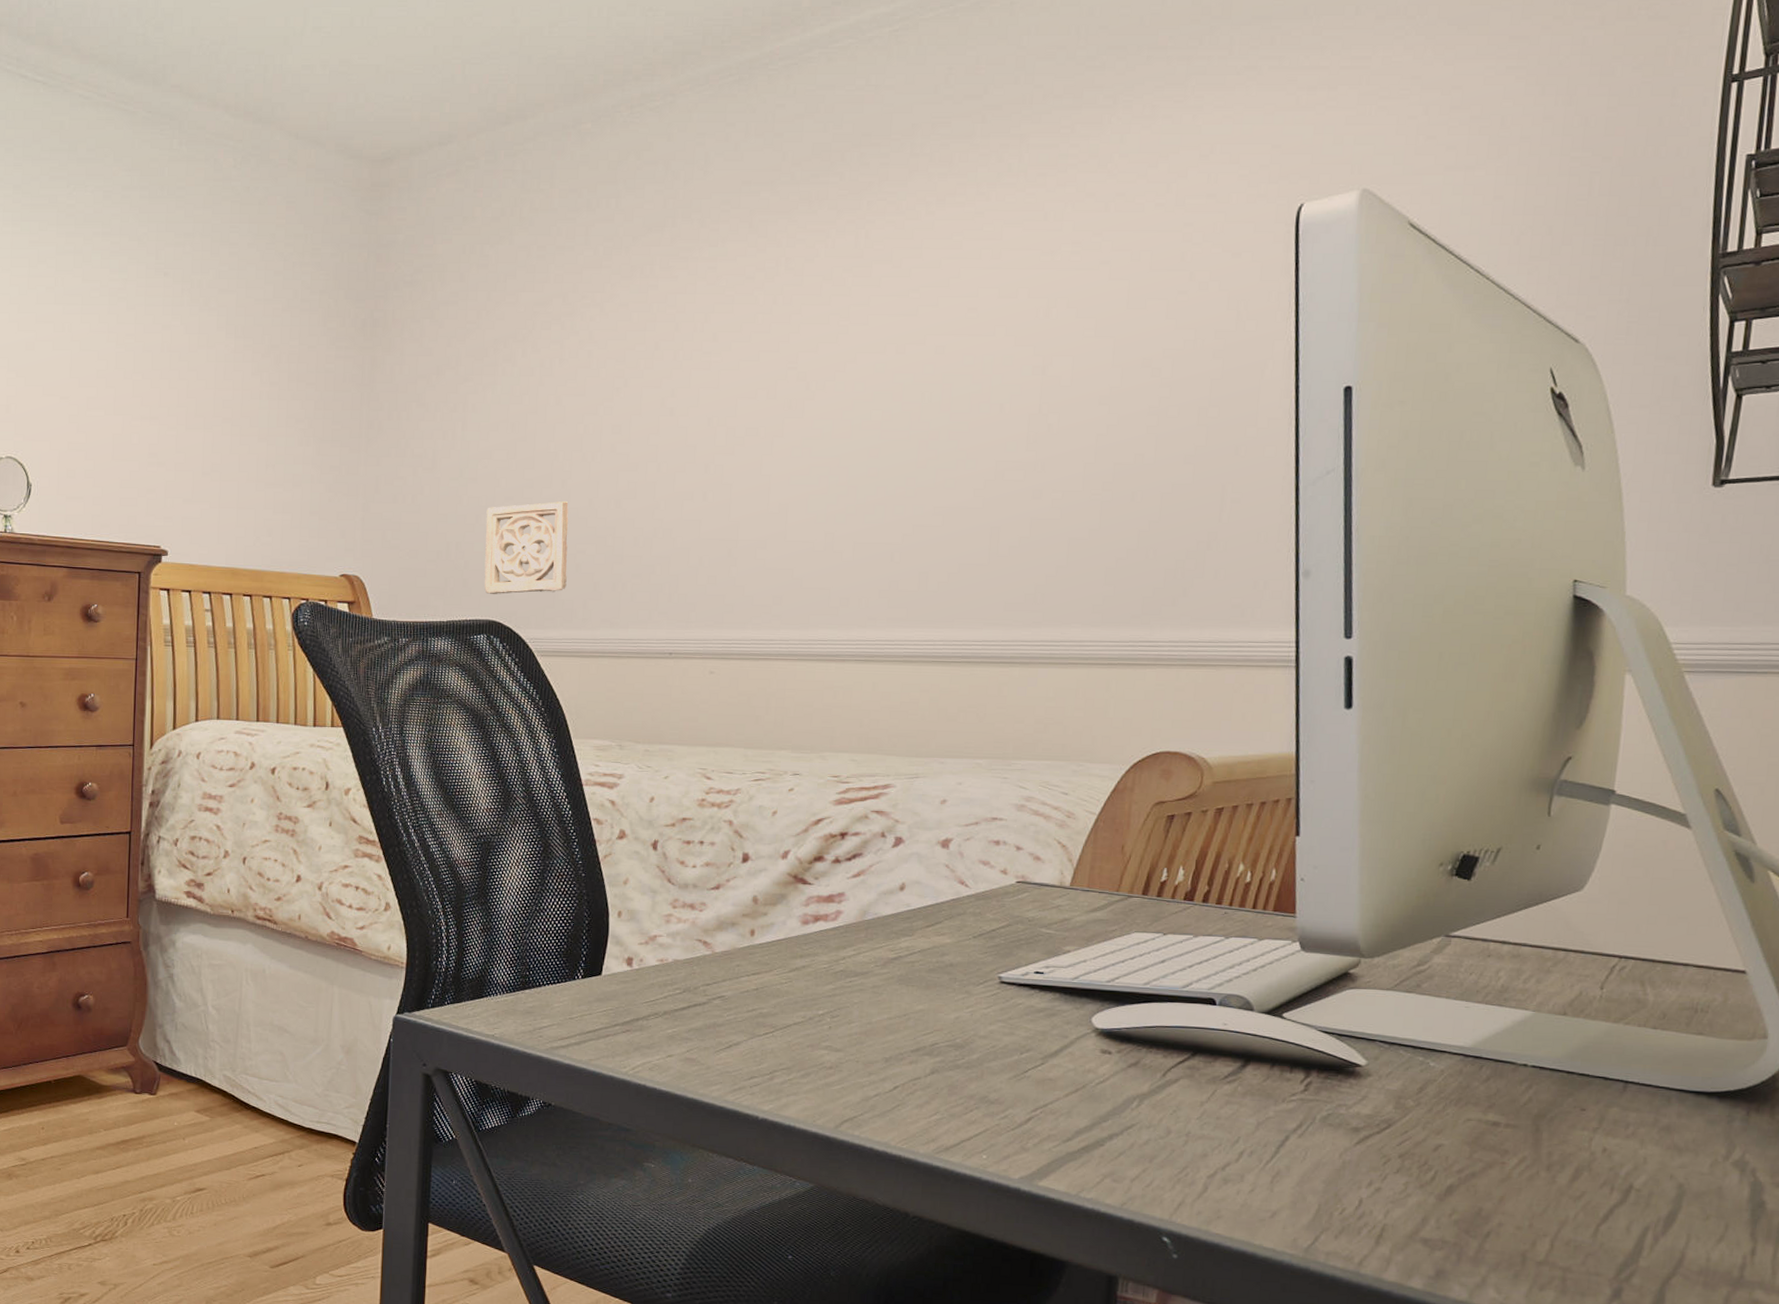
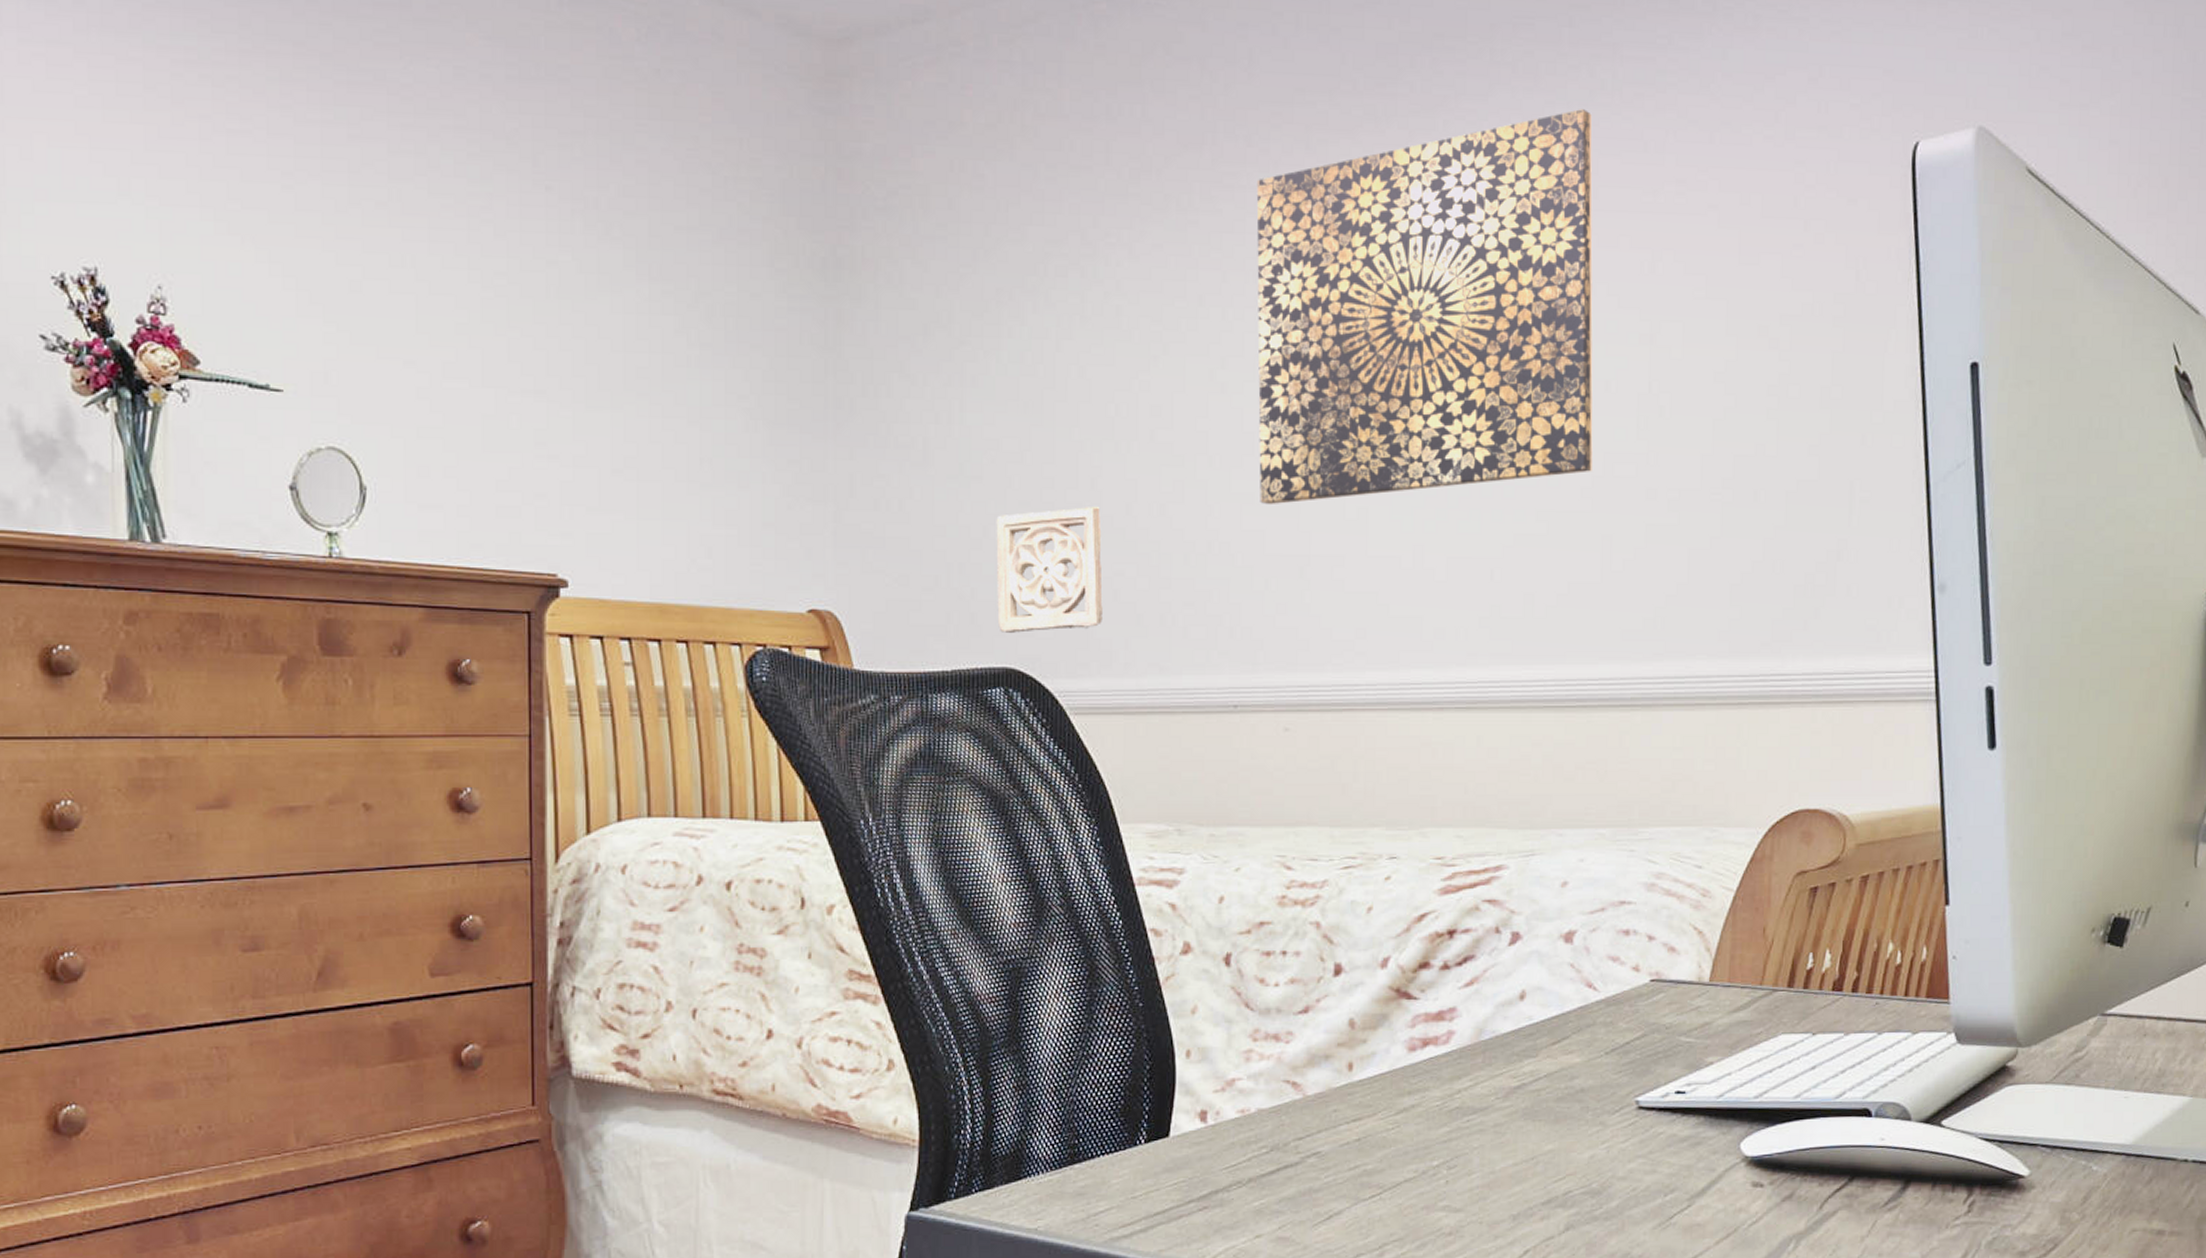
wall art: none [698,188,998,501] -> present [1256,109,1593,505]

